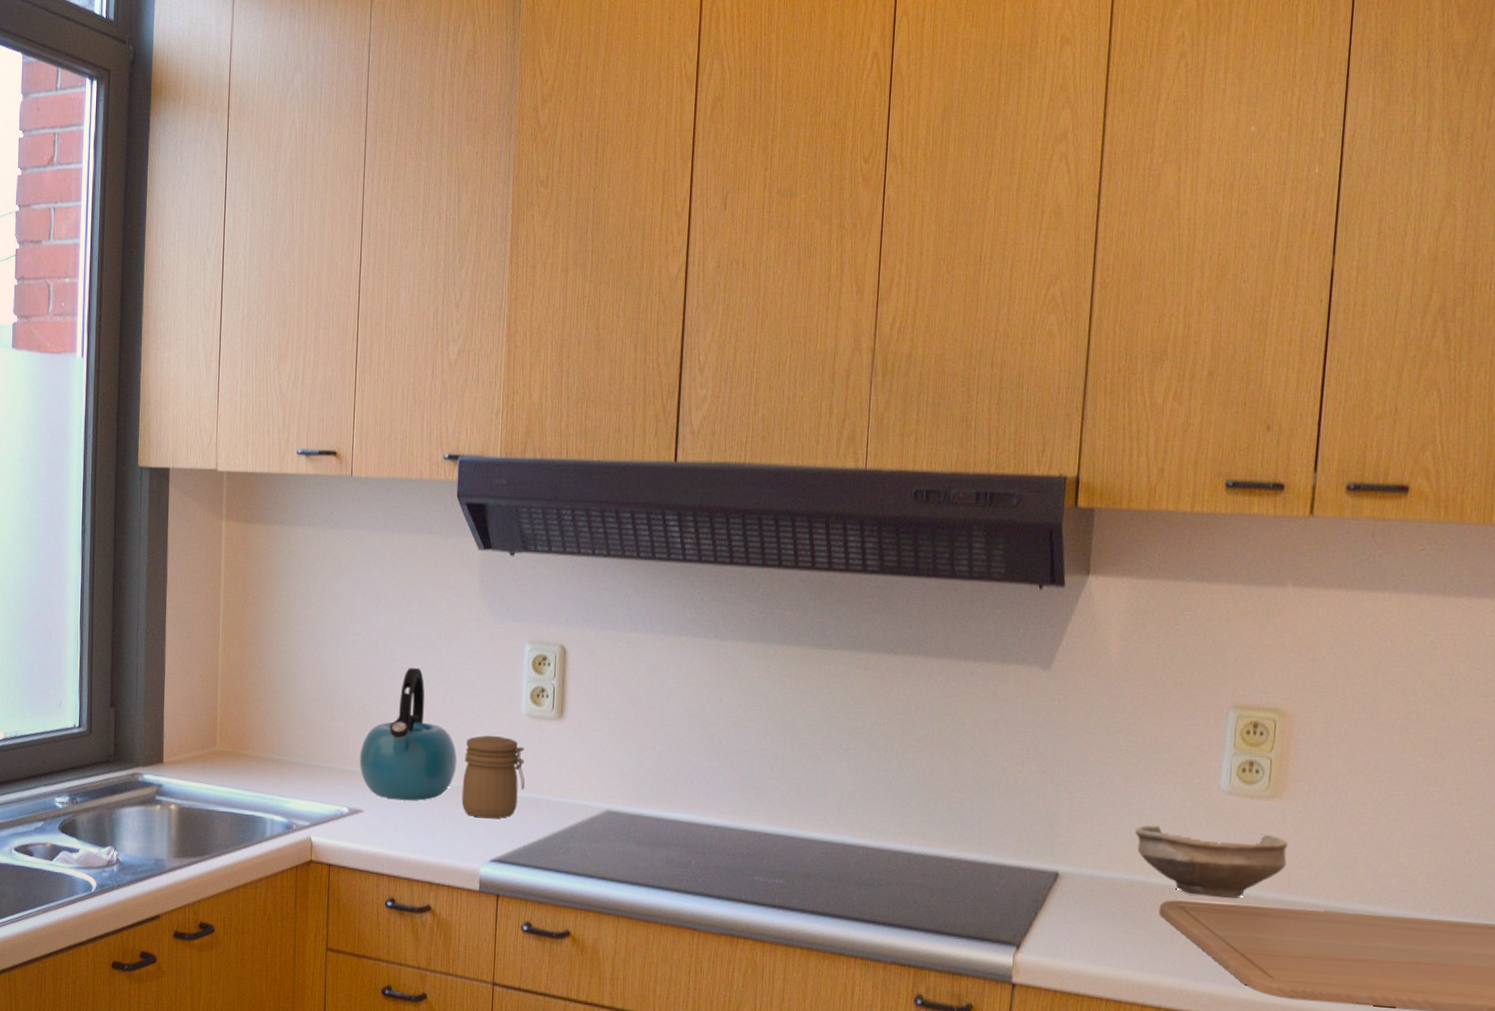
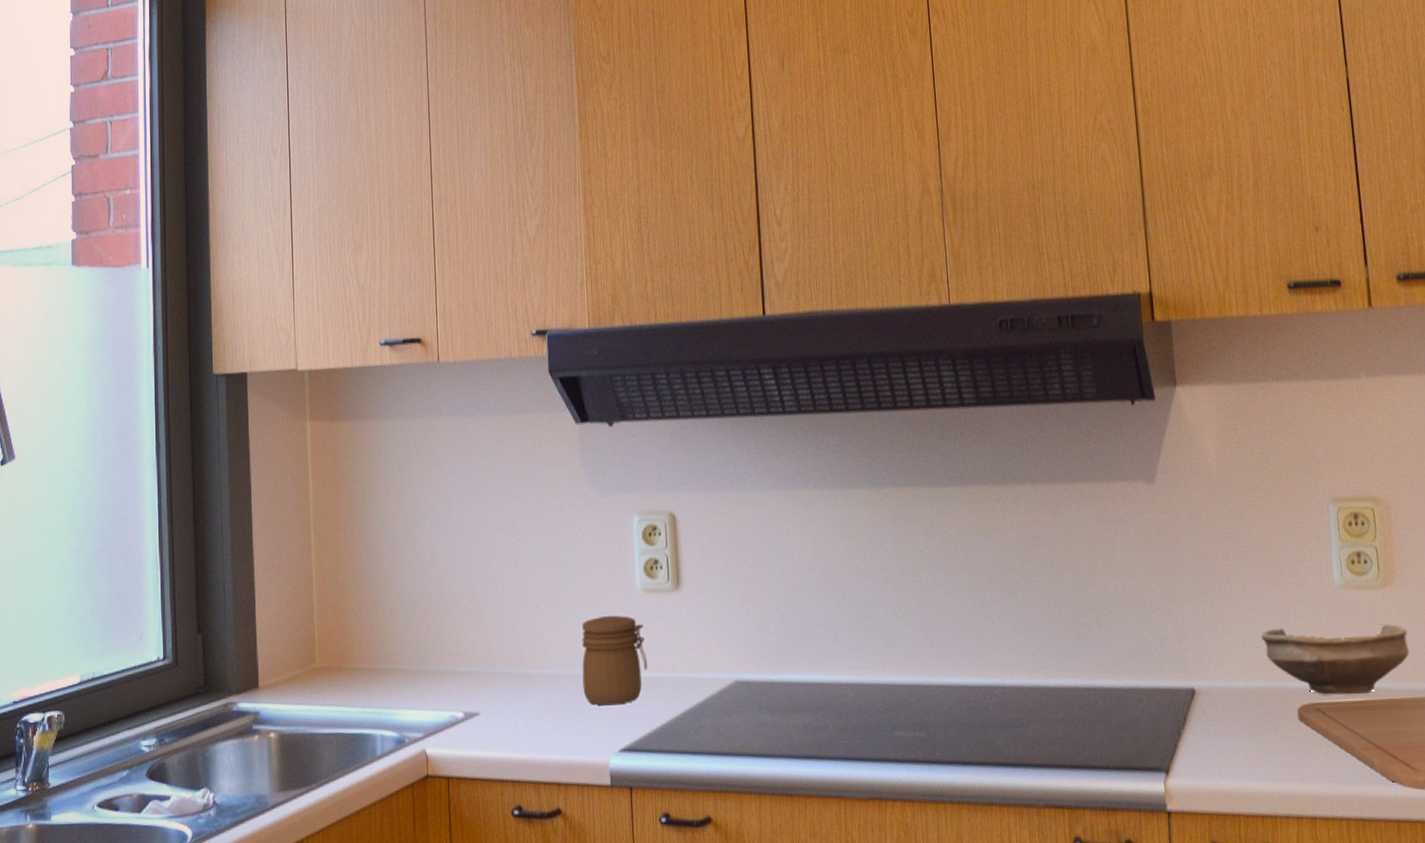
kettle: present [359,668,457,801] -> none [471,554,575,697]

